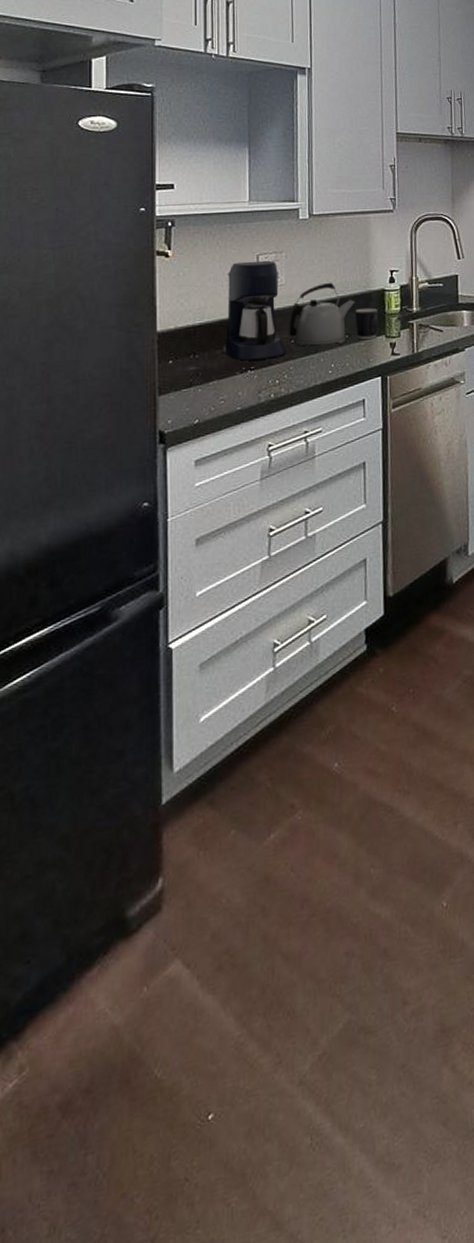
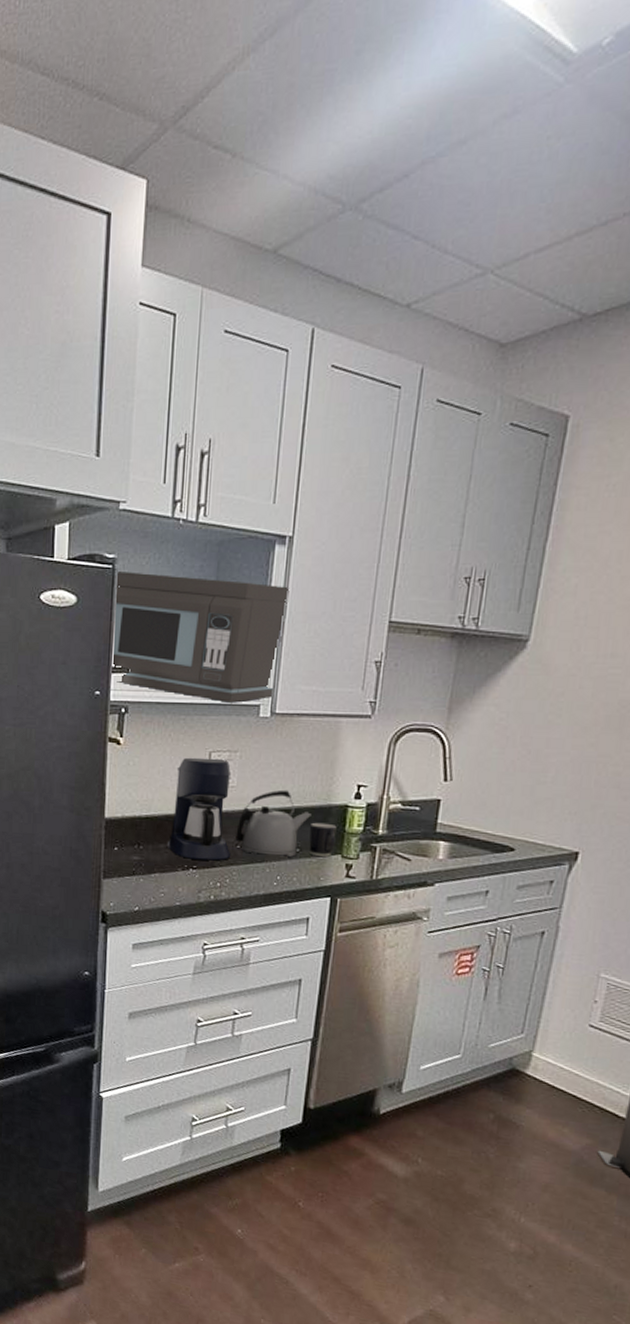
microwave: none [157,99,314,209] -> present [113,572,290,703]

